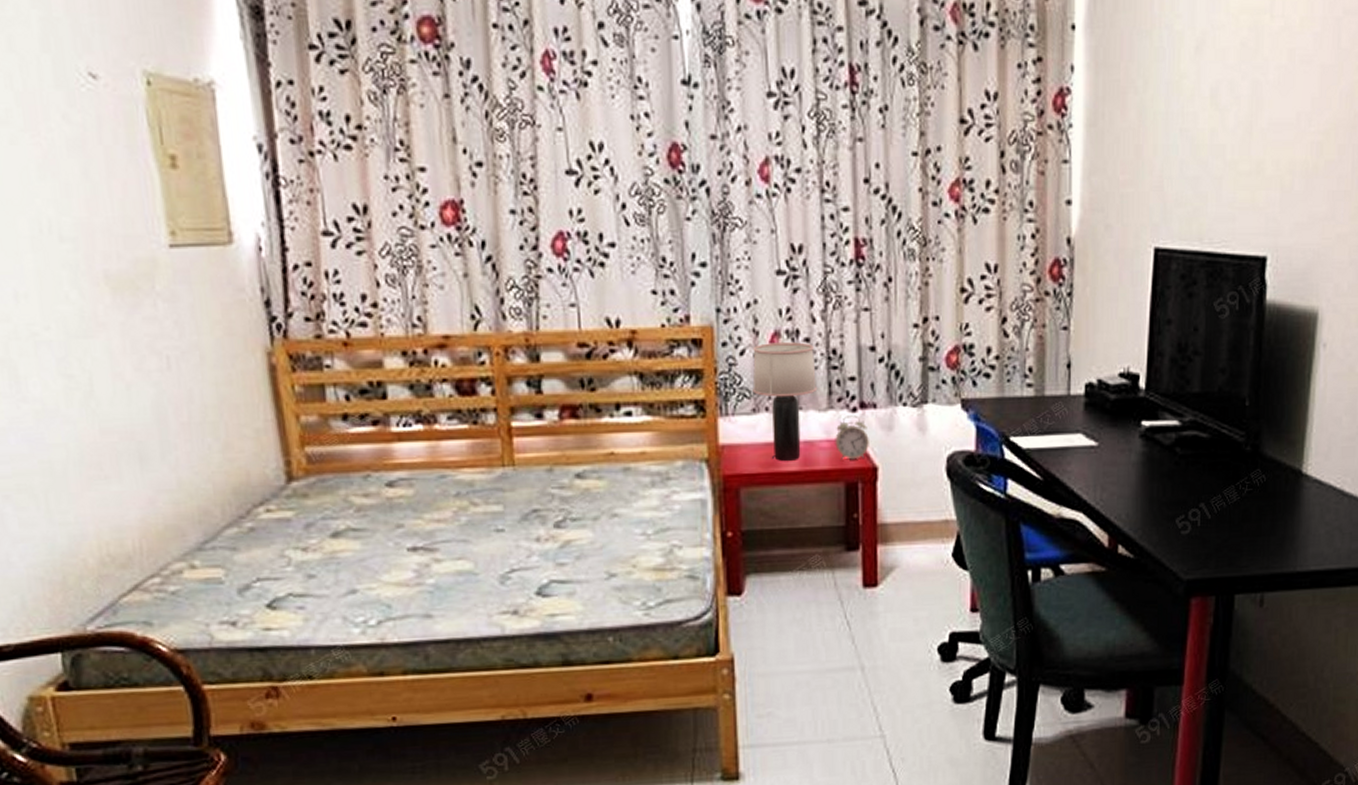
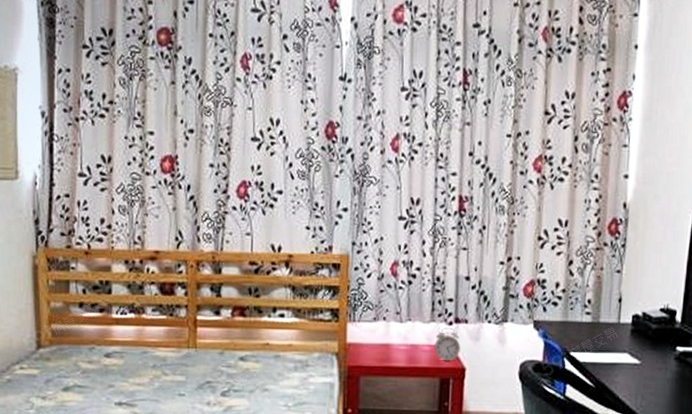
table lamp: present [753,342,818,462] -> none [375,270,424,360]

